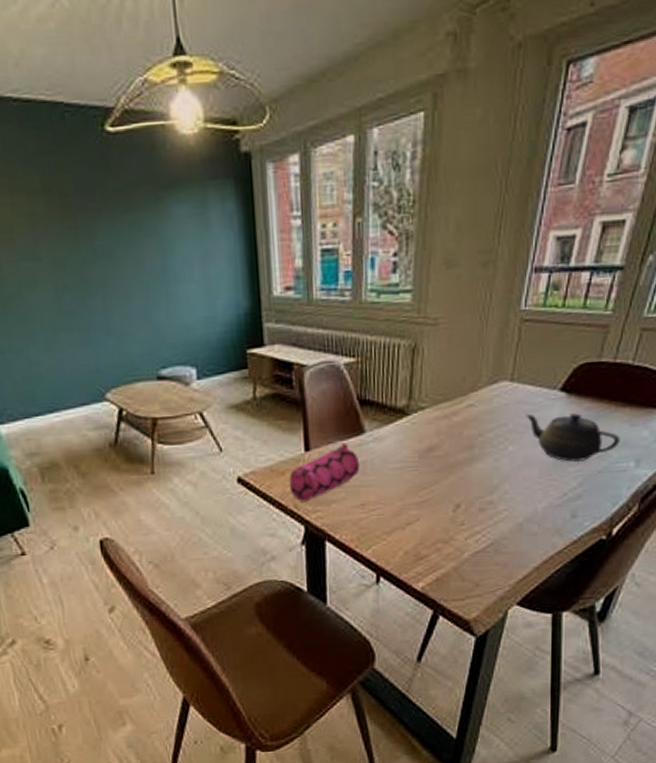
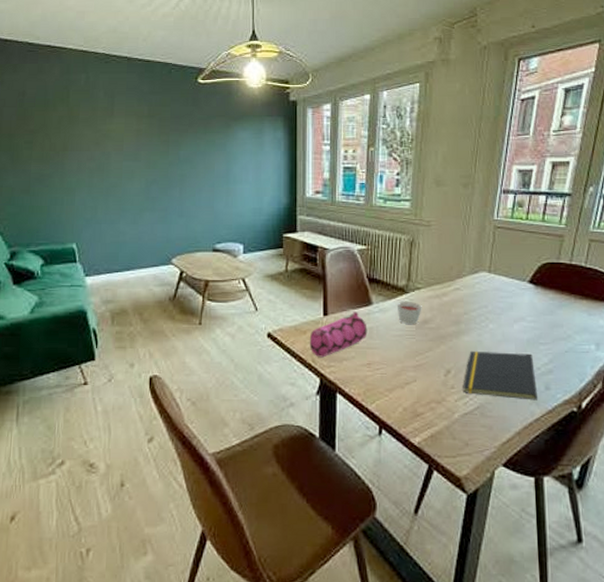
candle: none [395,425,427,455] -> present [396,301,422,325]
notepad: none [474,477,561,532] -> present [463,350,537,400]
teapot: present [525,413,620,463] -> none [502,299,581,342]

